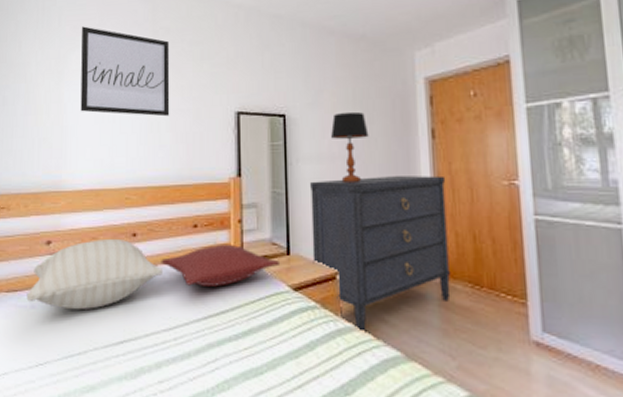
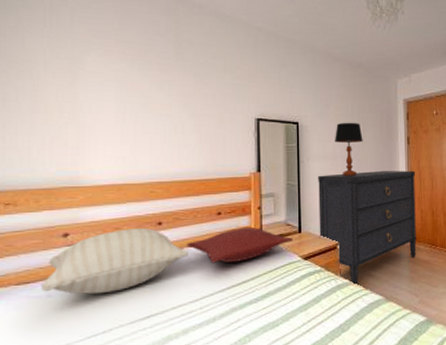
wall art: present [80,26,170,117] -> none [97,30,194,120]

